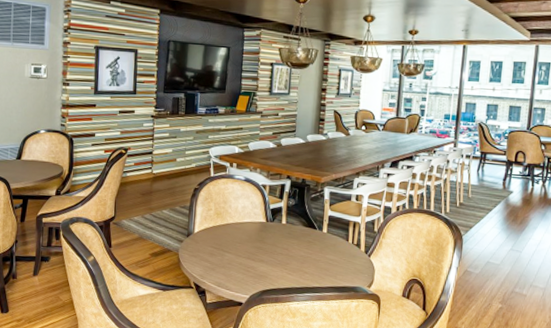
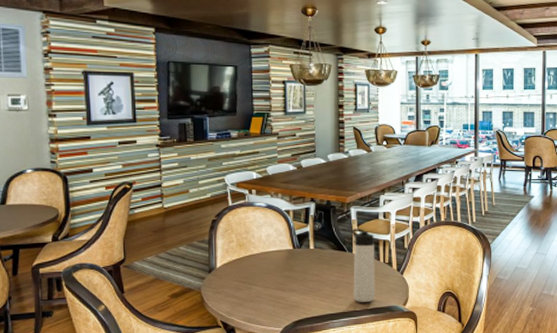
thermos bottle: none [319,208,345,280] -> present [351,229,375,302]

